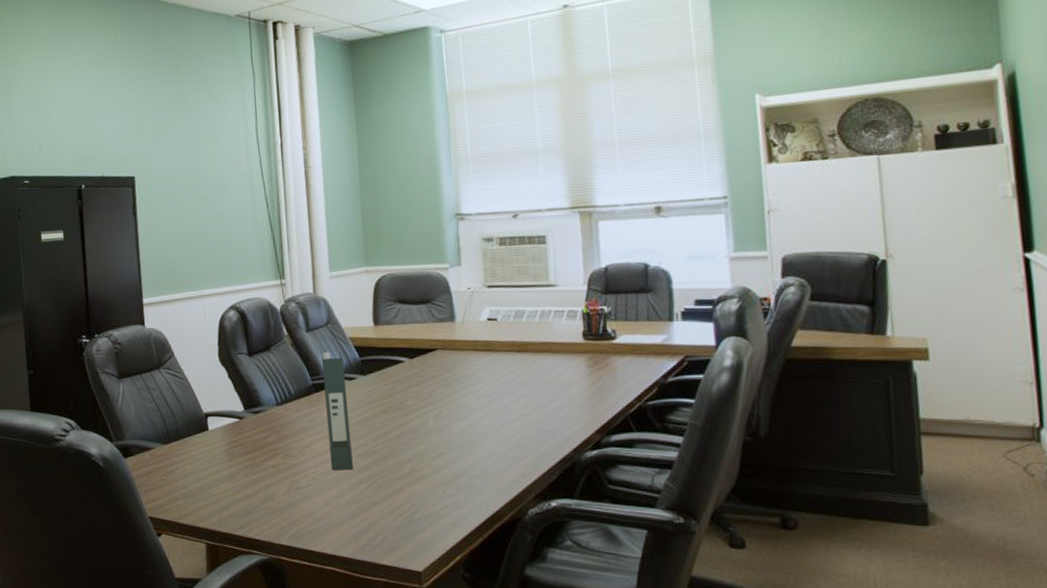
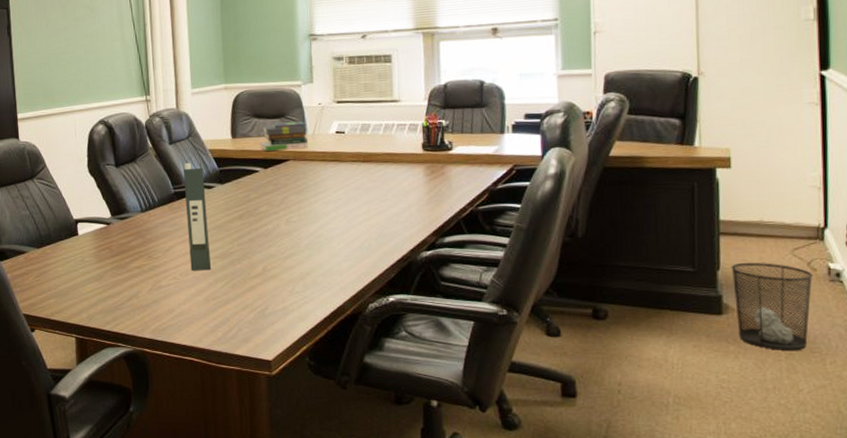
books: none [404,307,458,339] -> present [259,121,309,151]
waste bin: none [935,466,1031,568] -> present [731,262,813,351]

